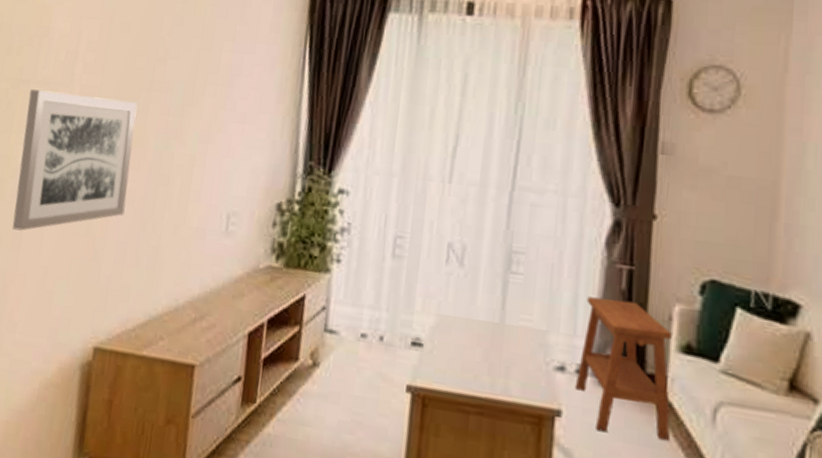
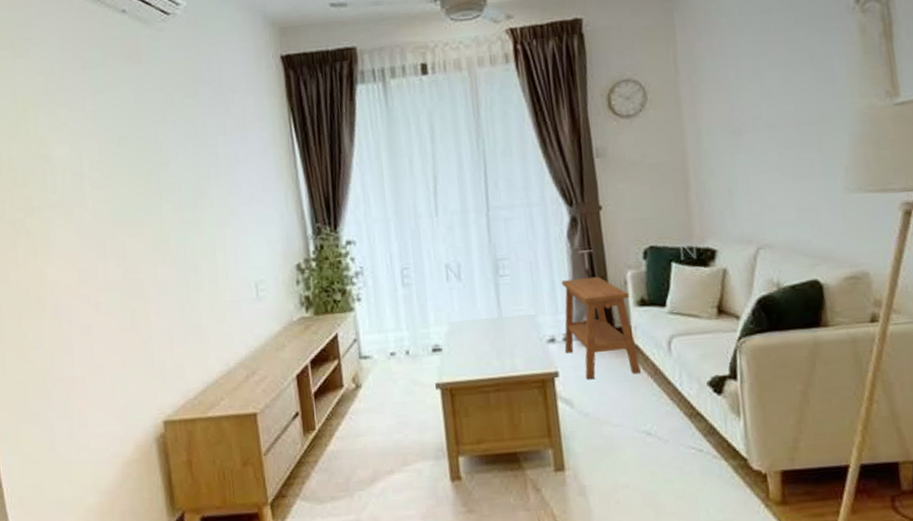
wall art: present [12,89,138,231] -> none [45,206,162,341]

